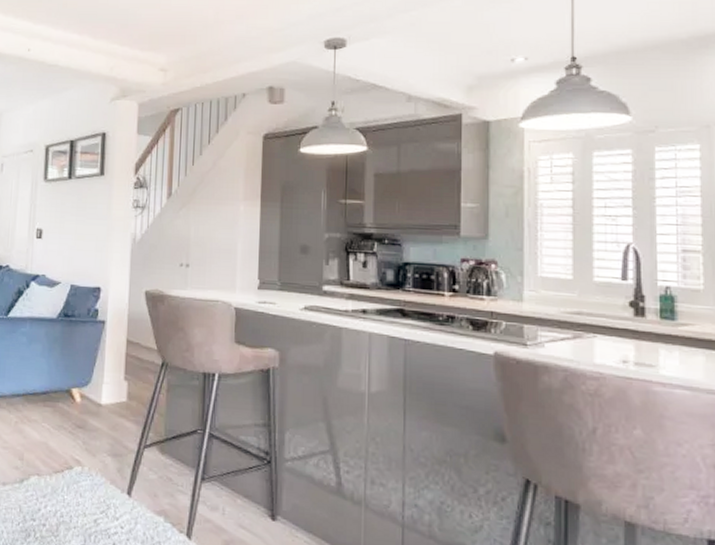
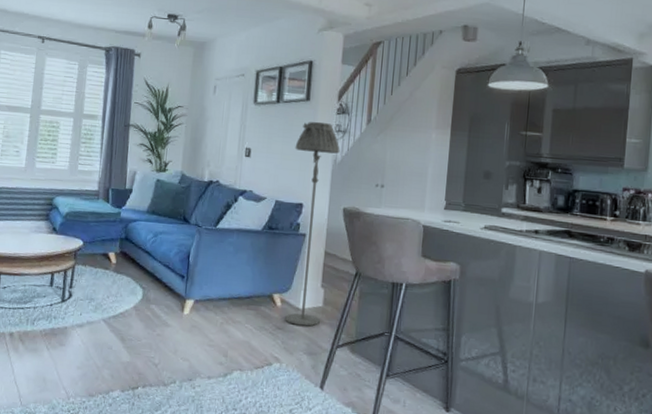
floor lamp: none [86,197,139,424] -> present [285,121,340,327]

